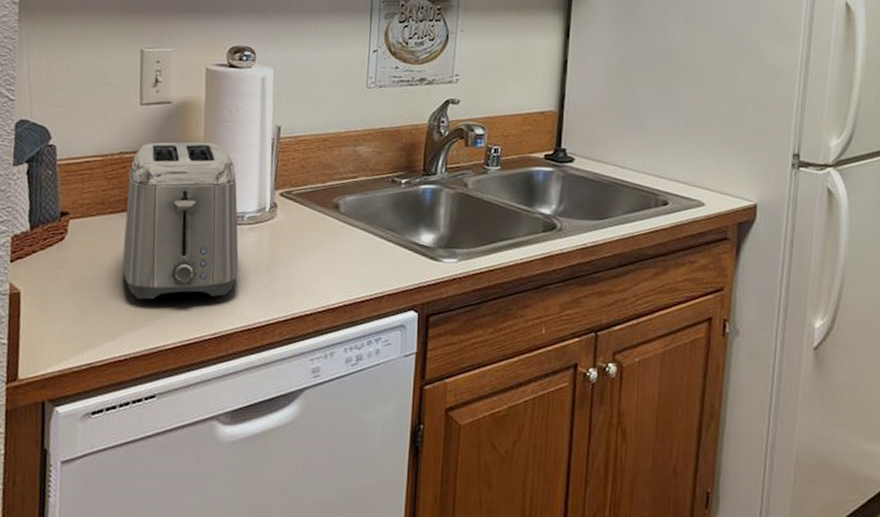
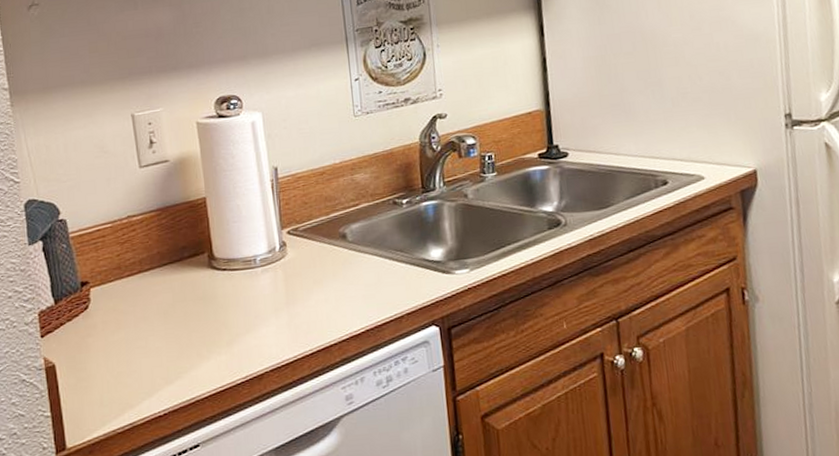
toaster: present [122,142,239,300] -> none [139,193,260,355]

